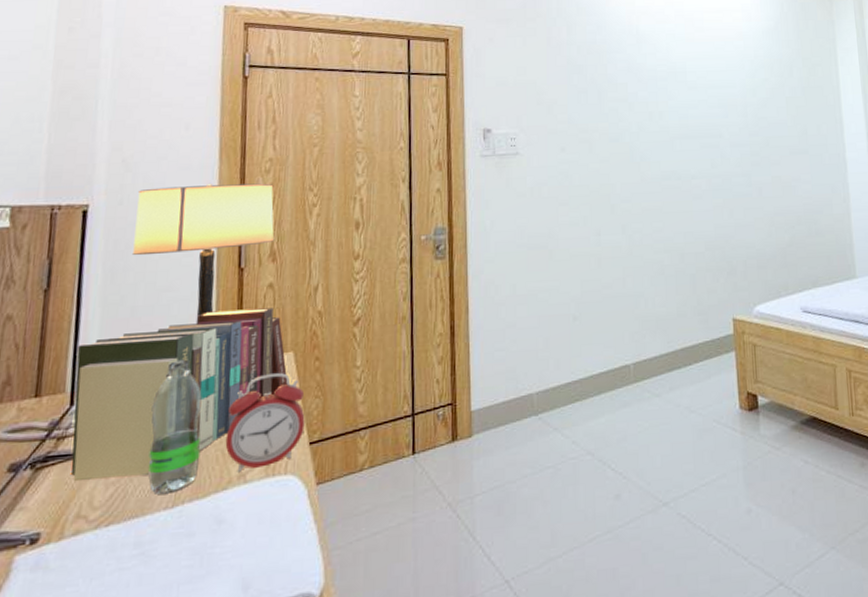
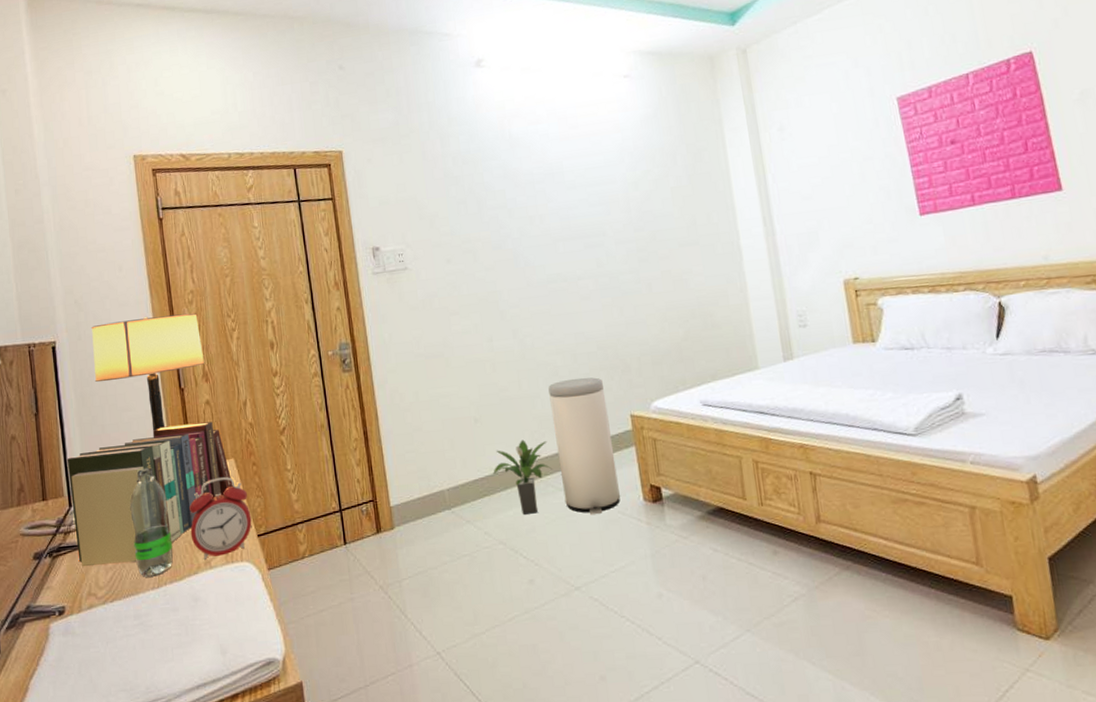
potted plant: none [588,341,650,422] -> present [493,439,552,515]
pedal bin: none [653,278,716,424] -> present [548,377,620,515]

